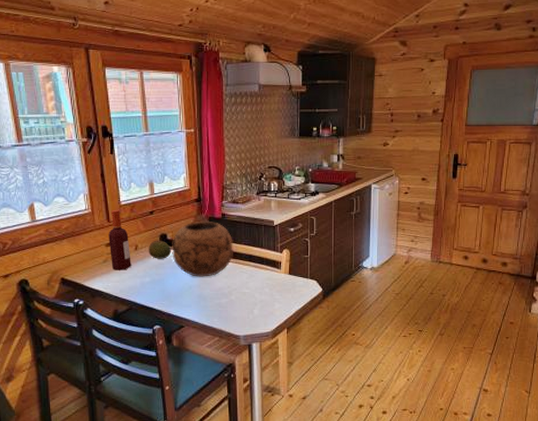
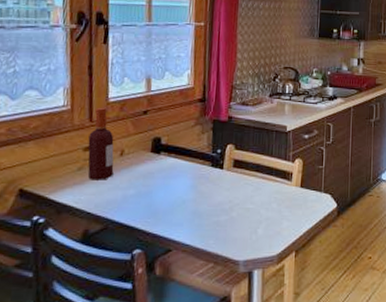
fruit: present [148,240,172,259] -> none [136,144,166,167]
decorative bowl: present [172,220,234,277] -> none [165,123,240,190]

